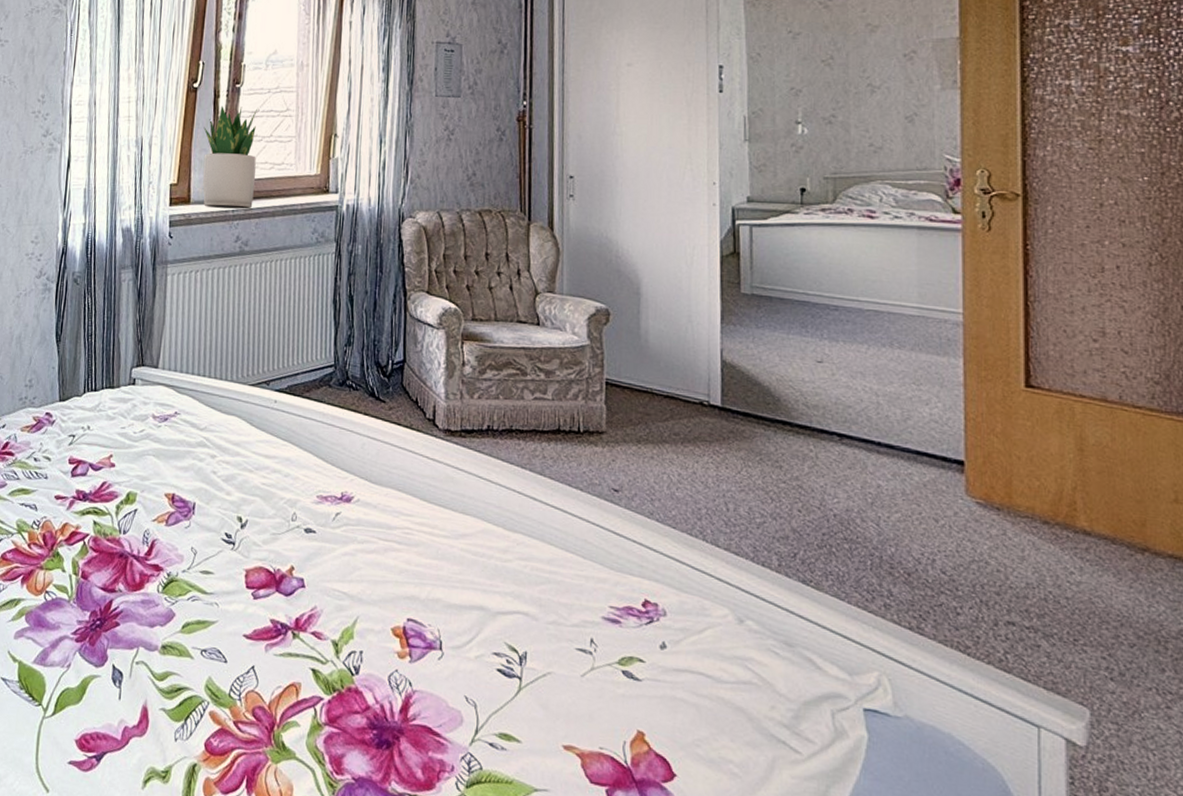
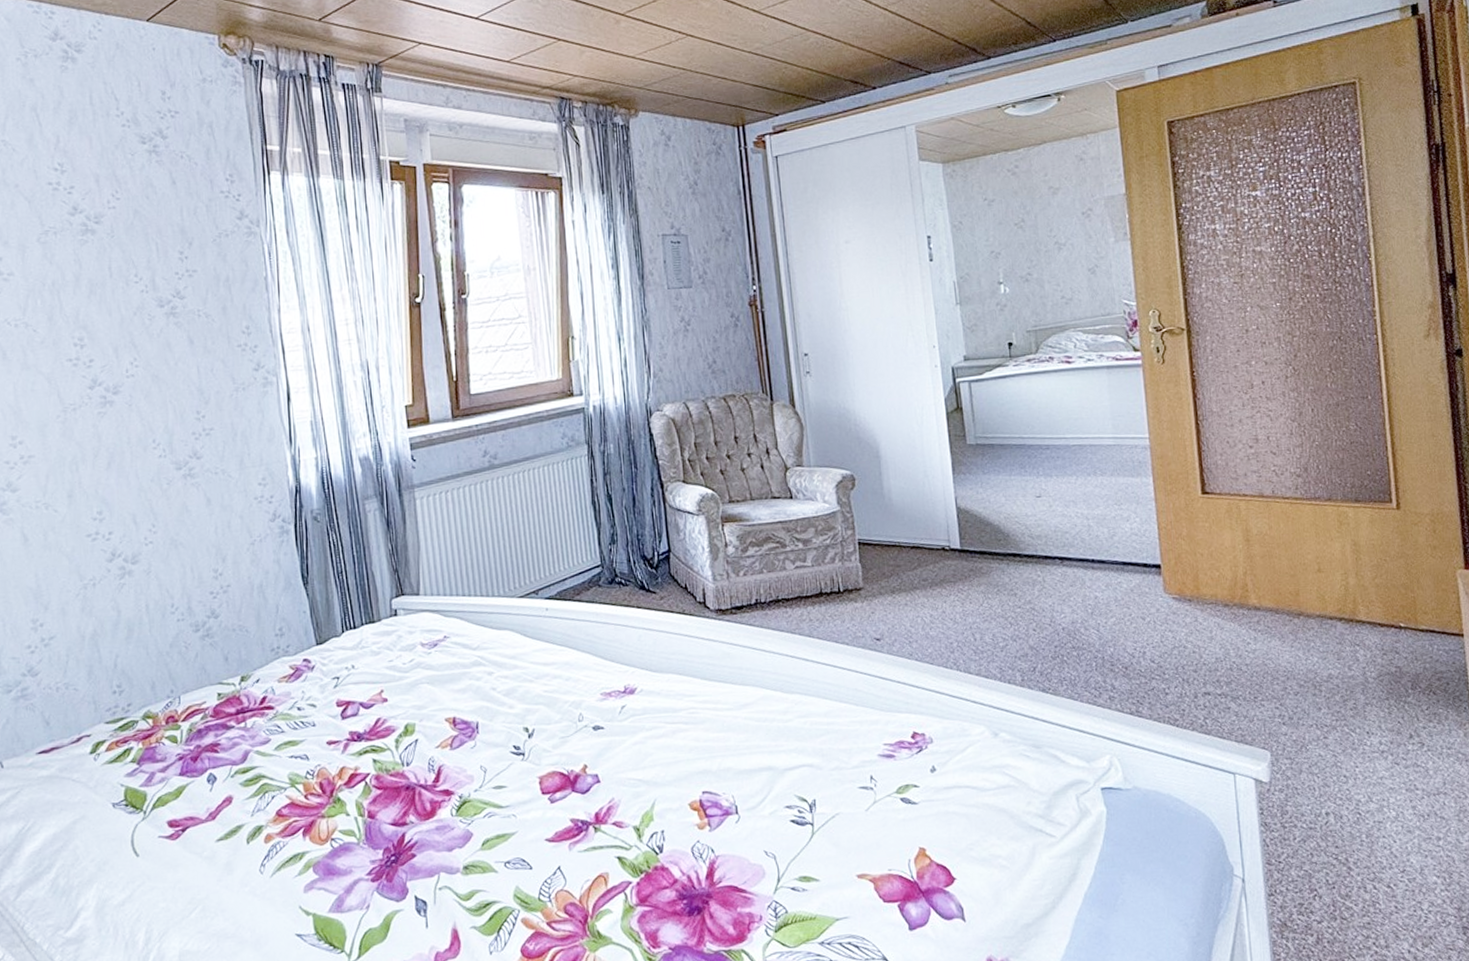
planter: present [203,106,259,209] -> none [433,317,497,425]

